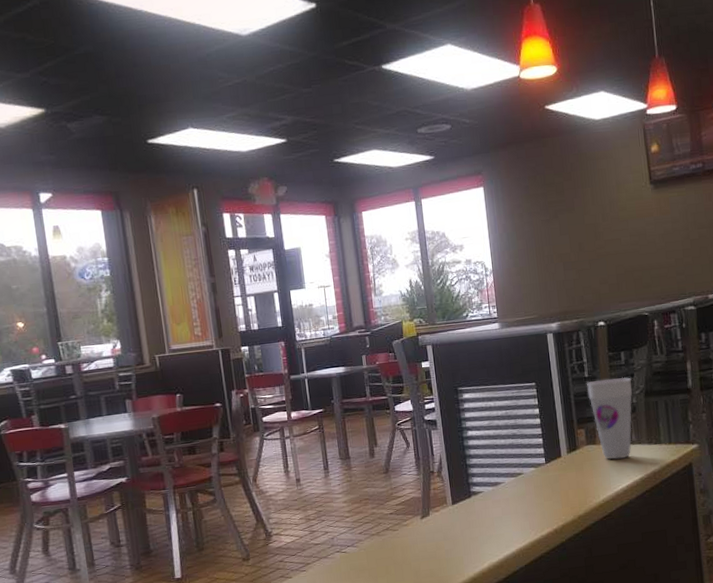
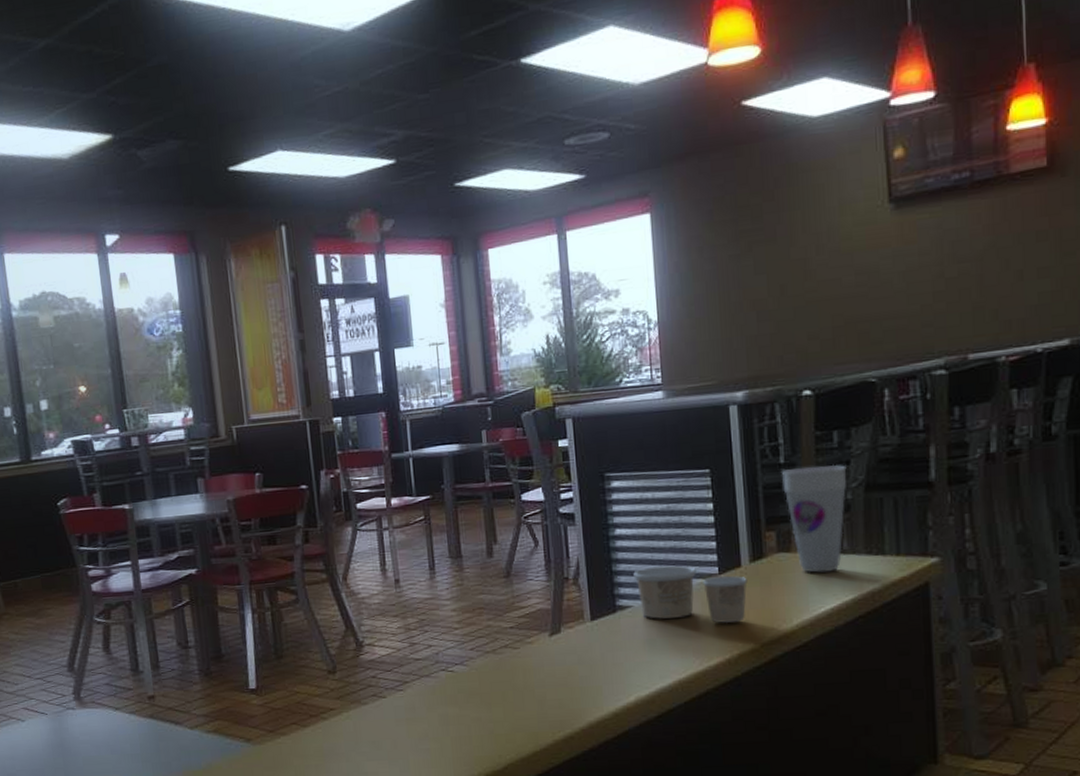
paper cup: none [482,458,567,502] -> present [633,565,748,623]

